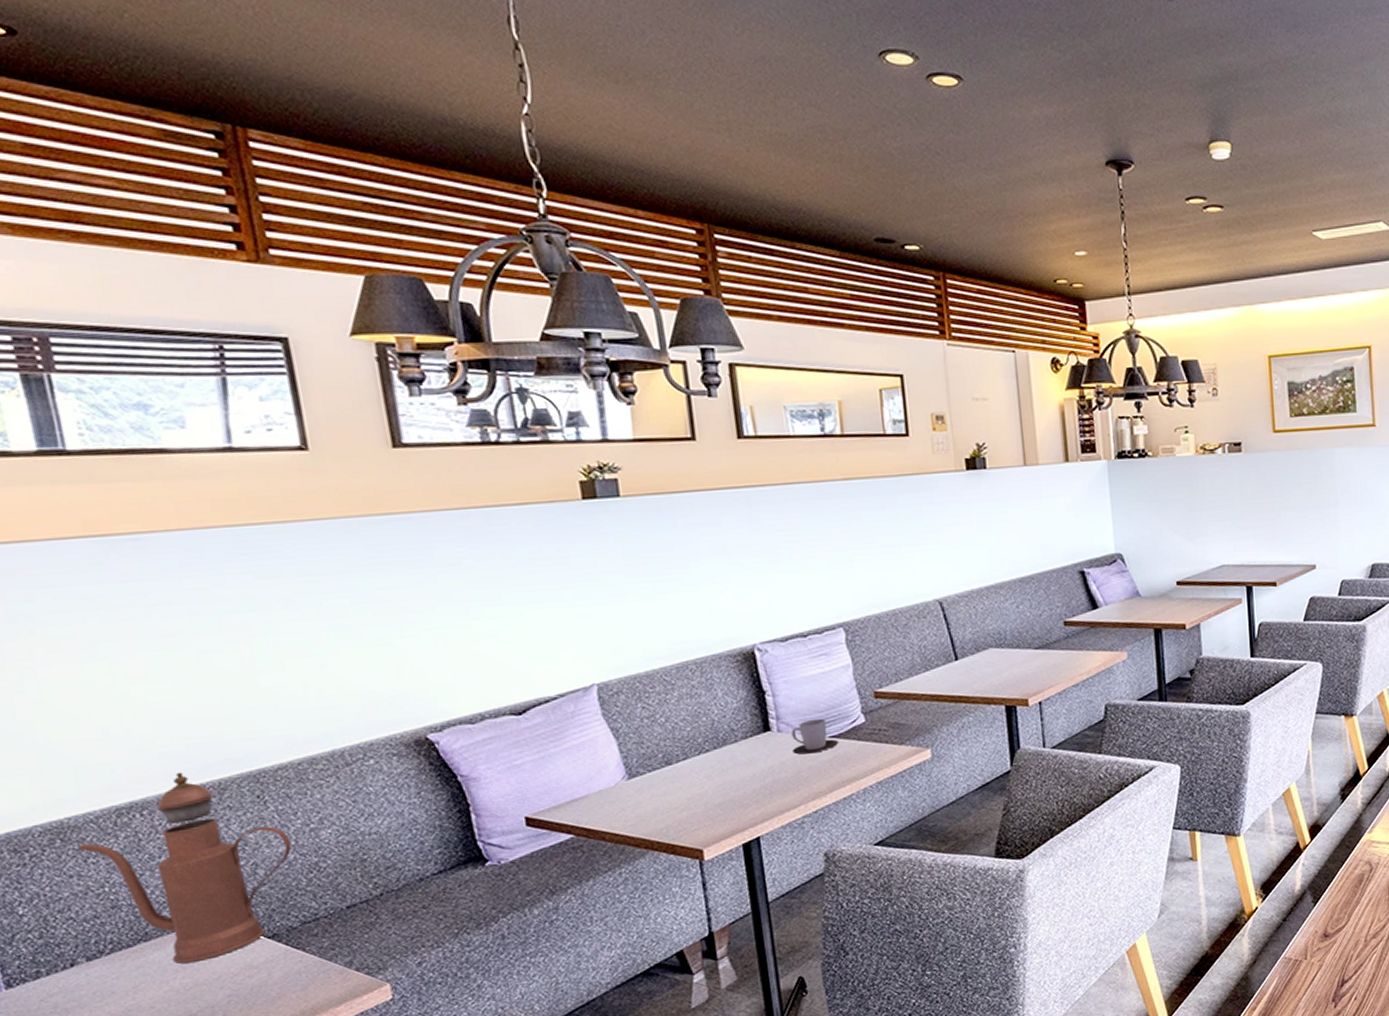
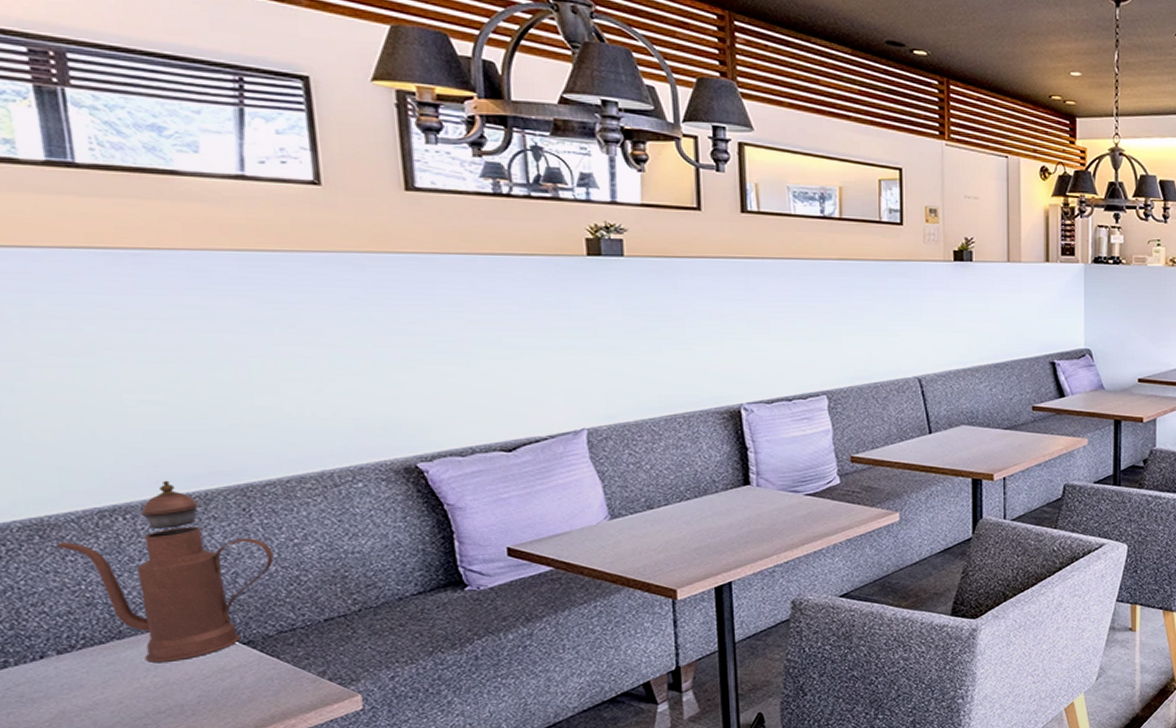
cup: present [791,718,839,755] -> none [769,477,814,509]

